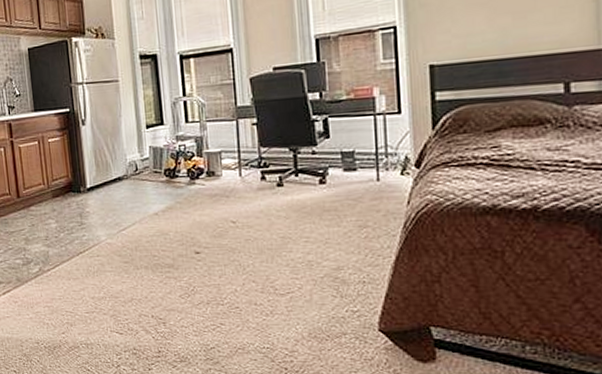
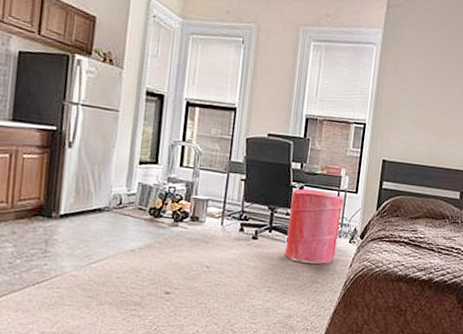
laundry hamper: none [315,119,385,206] -> present [285,188,344,264]

